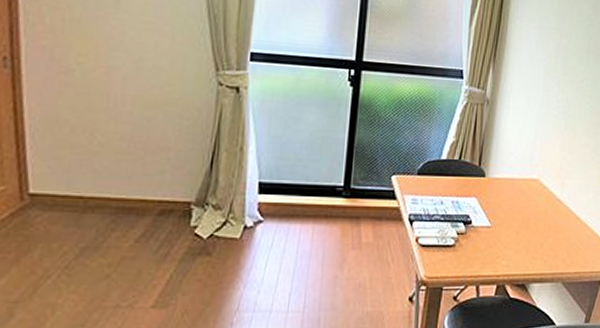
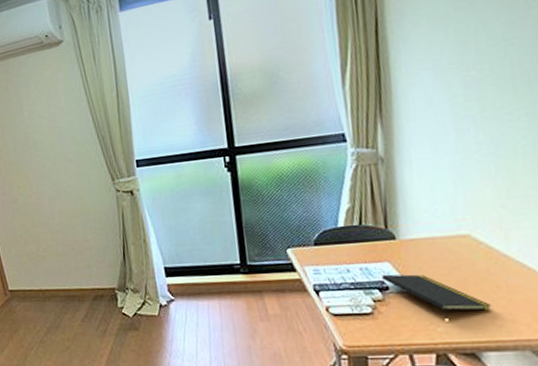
notepad: none [468,209,543,253] -> present [382,274,492,319]

